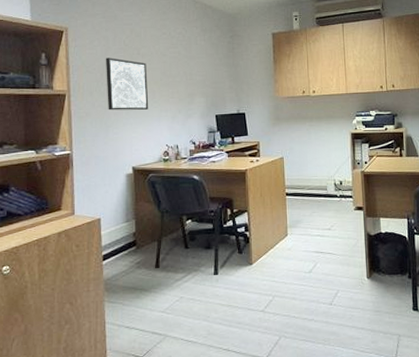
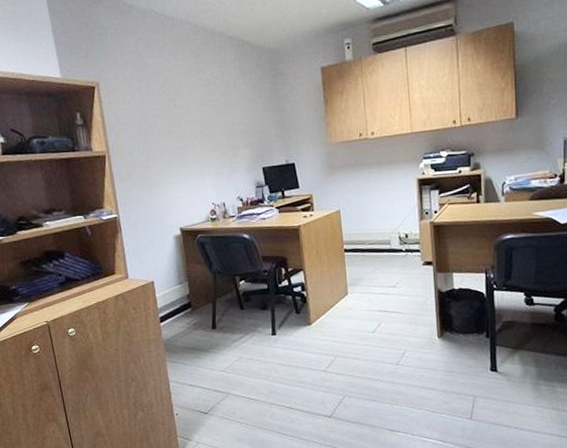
wall art: present [106,58,149,111] -> none [141,111,191,170]

